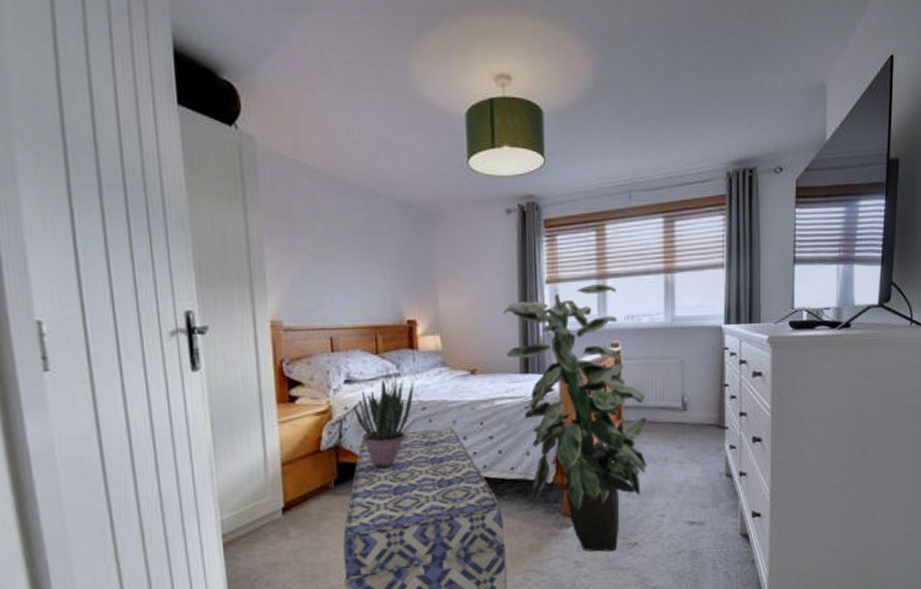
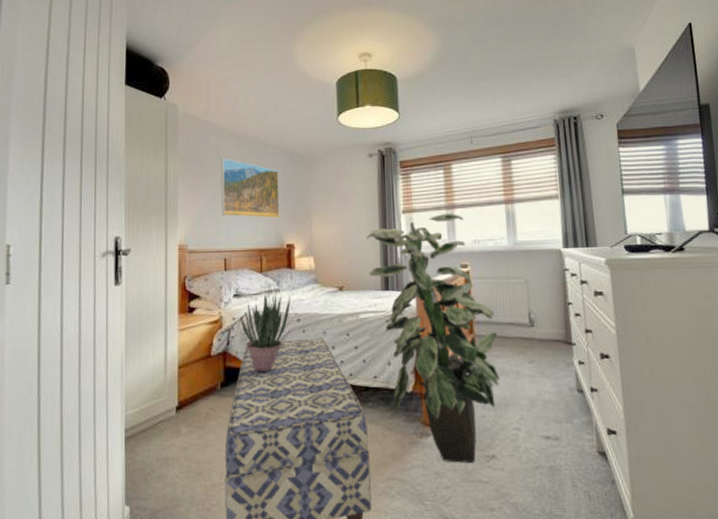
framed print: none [318,210,397,289] -> present [220,157,280,219]

